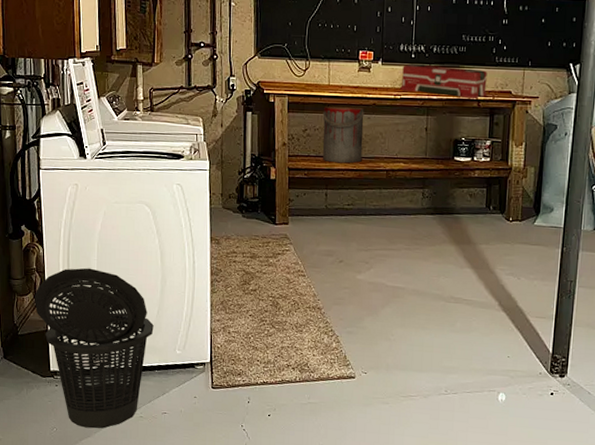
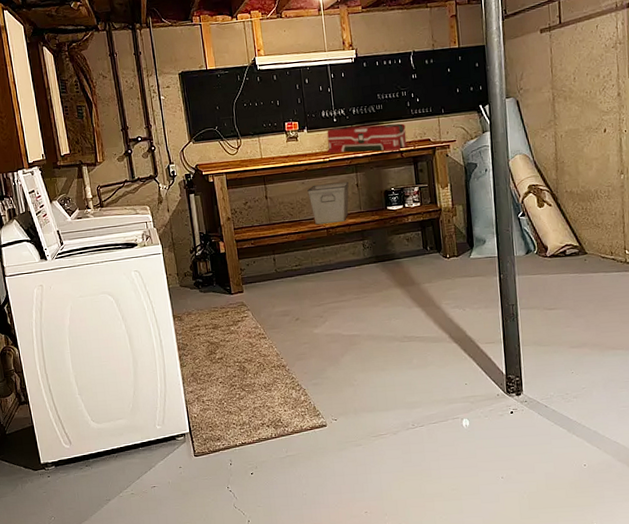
laundry basket: present [35,268,154,429] -> none [16,361,133,513]
paint can: present [322,105,364,164] -> none [259,174,303,229]
storage bin: none [372,122,418,166] -> present [307,181,350,224]

